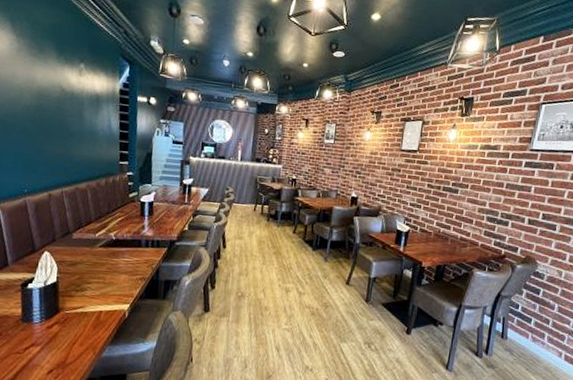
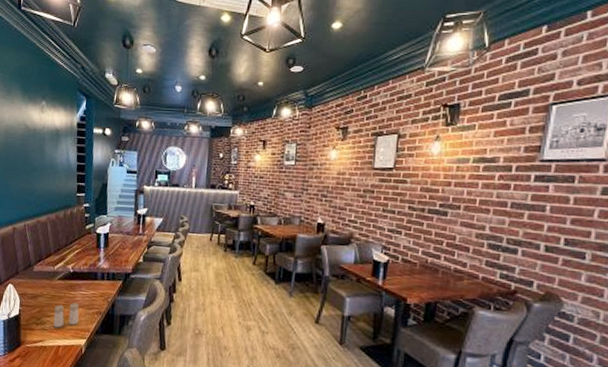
salt and pepper shaker: none [94,269,123,294] -> present [53,303,80,328]

